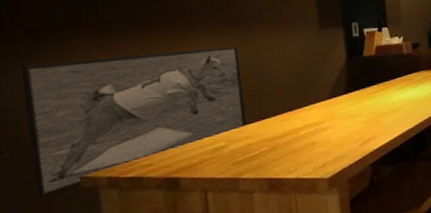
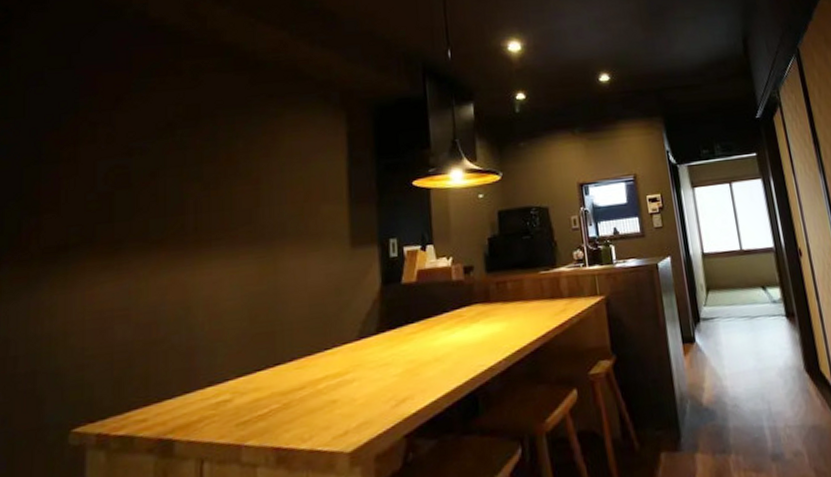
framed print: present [20,46,247,199] -> none [20,269,258,457]

